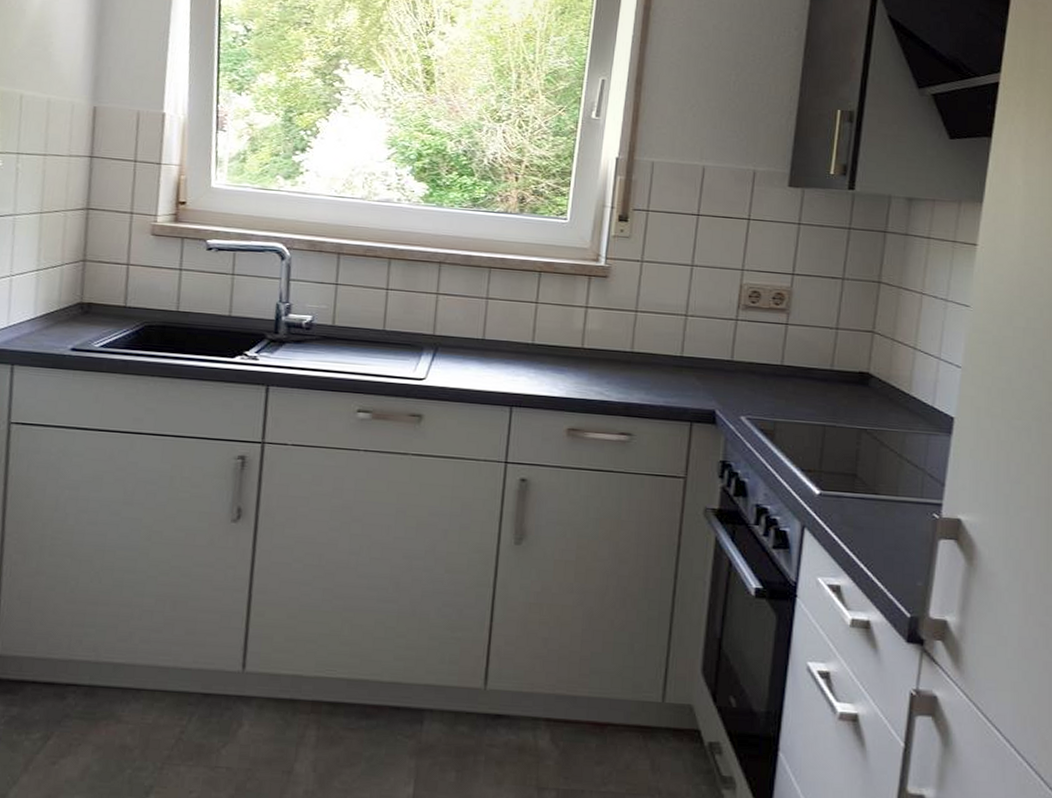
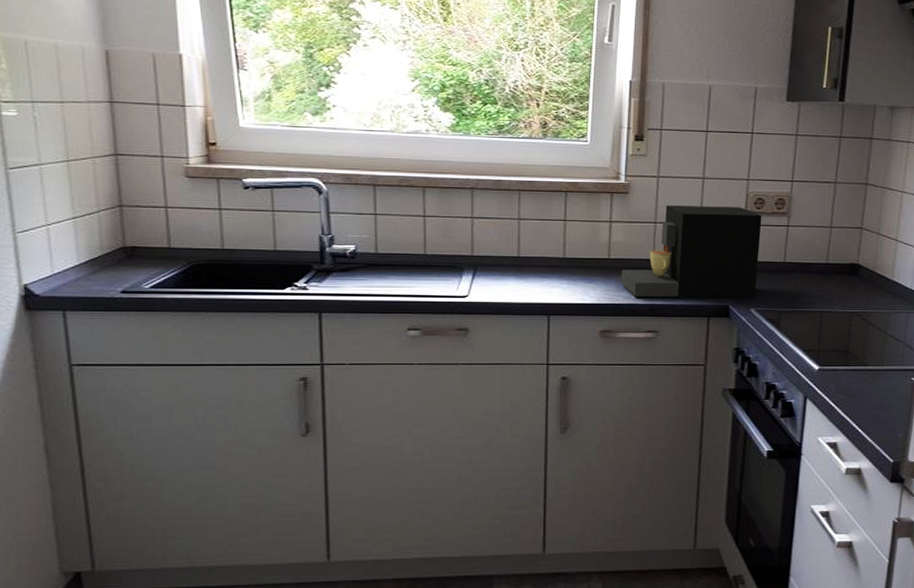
coffee maker: none [593,293,757,405] -> present [620,205,762,299]

